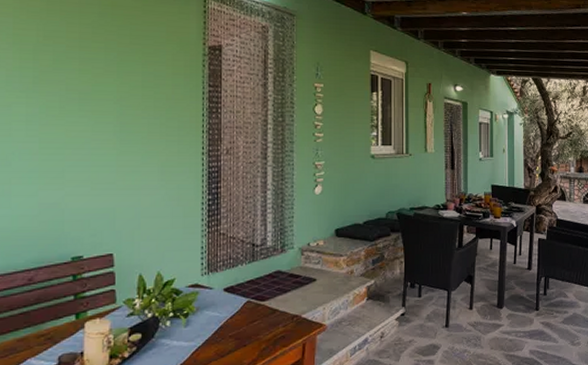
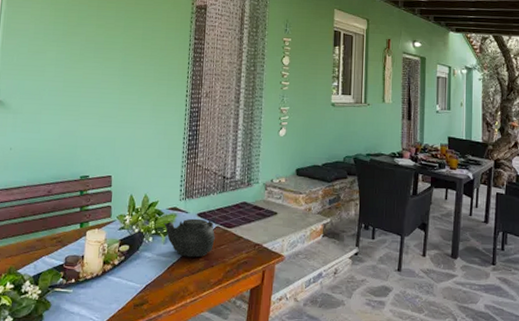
teapot: none [182,294,246,339] -> present [163,218,215,258]

